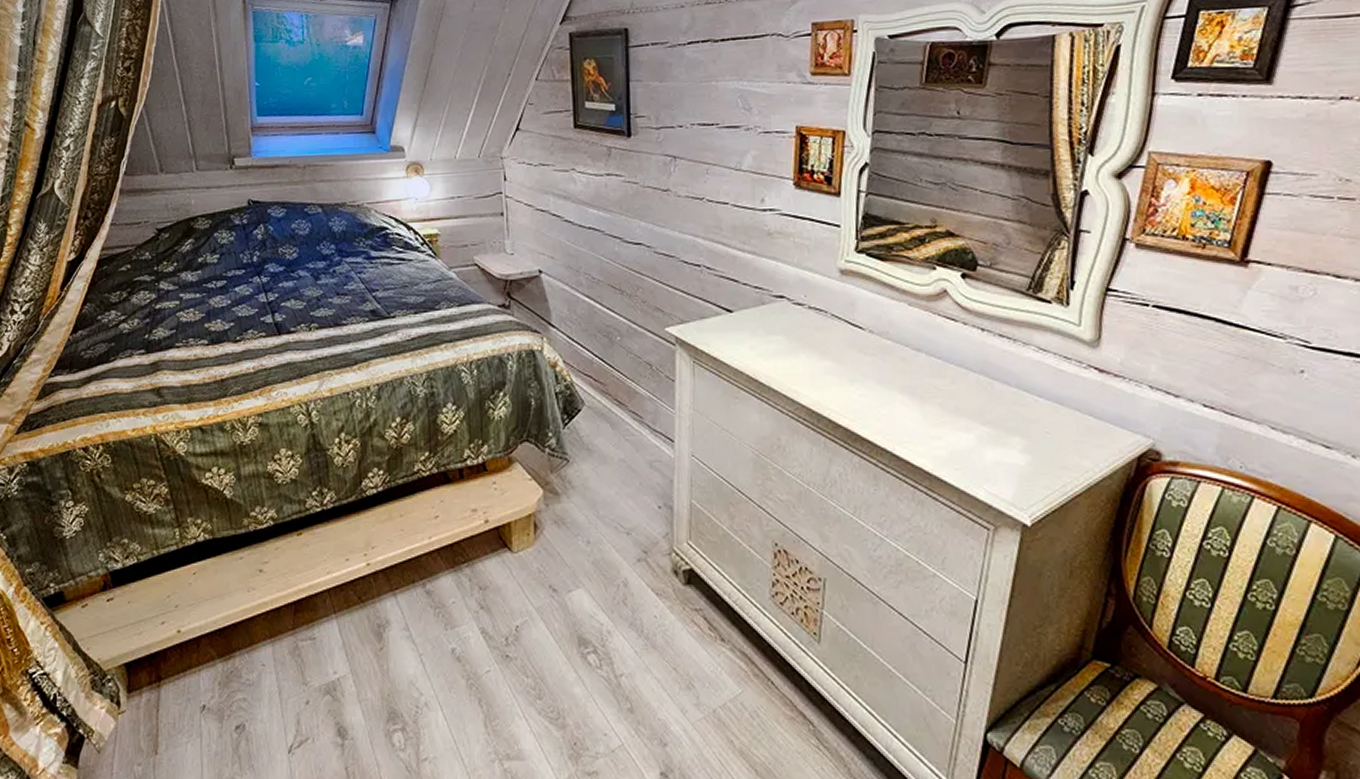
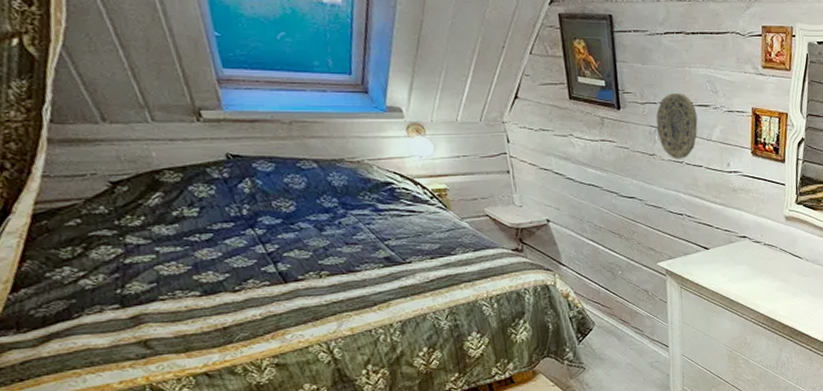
decorative plate: none [672,114,724,195] -> present [656,93,698,159]

